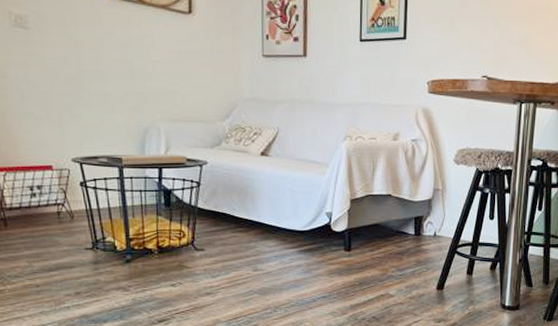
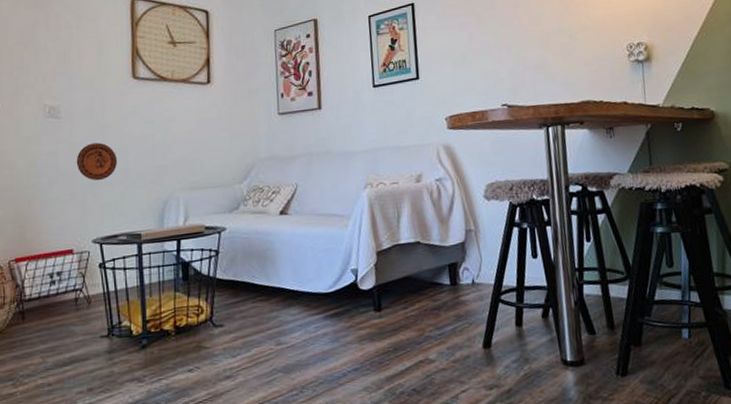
decorative plate: none [49,61,94,101] -> present [76,142,117,181]

